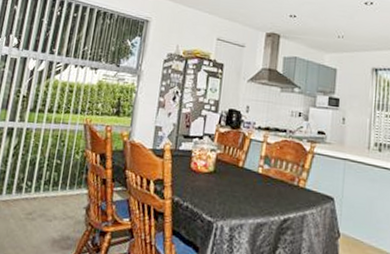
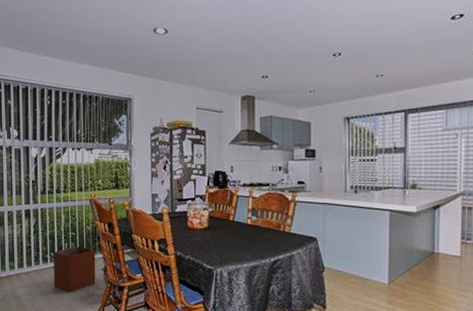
waste basket: none [24,177,81,233] -> present [54,246,96,293]

